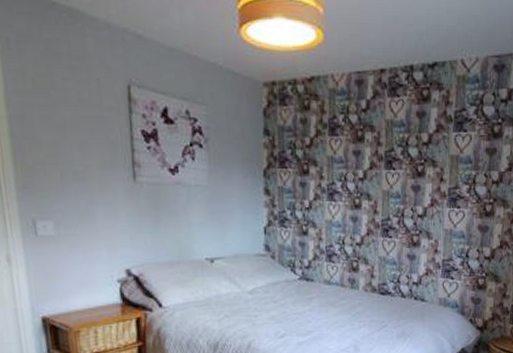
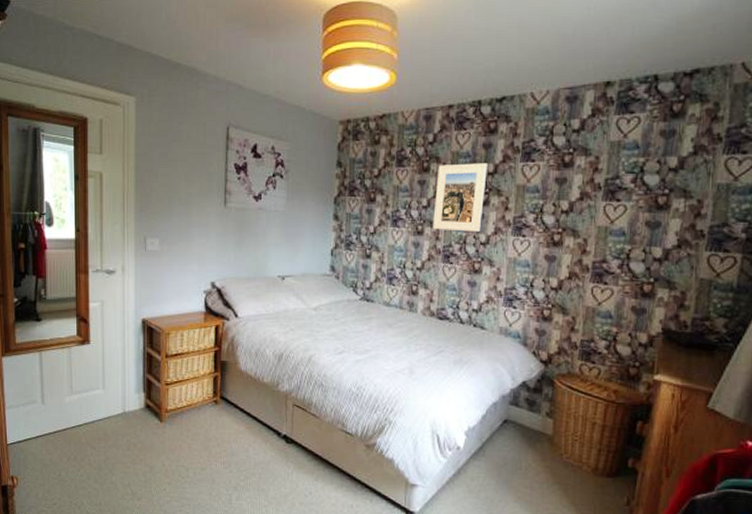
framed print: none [370,132,422,204] -> present [433,163,487,232]

